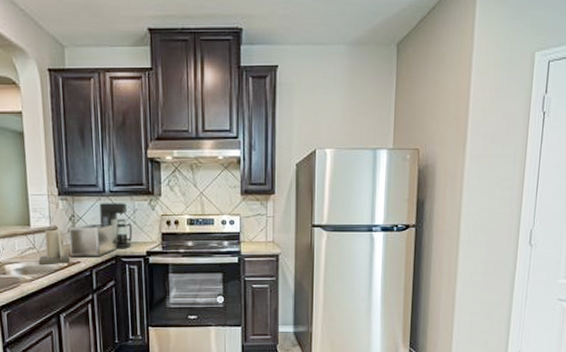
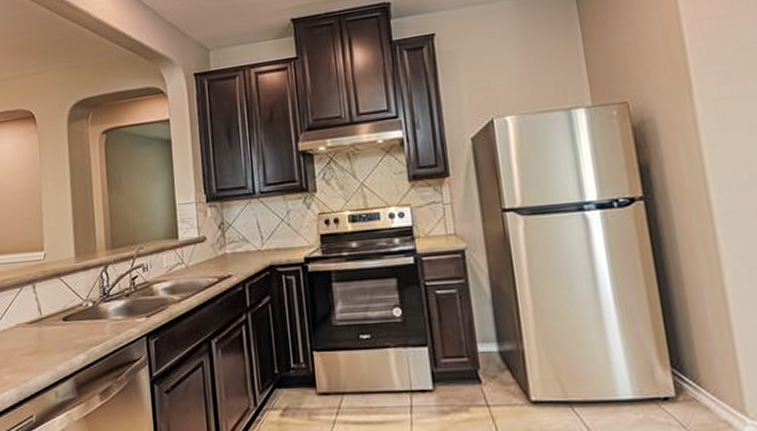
paper towel roll: present [39,230,70,264] -> none [188,240,220,281]
toaster: present [69,223,118,258] -> none [218,228,272,271]
coffee maker: present [99,203,133,249] -> none [250,203,288,258]

